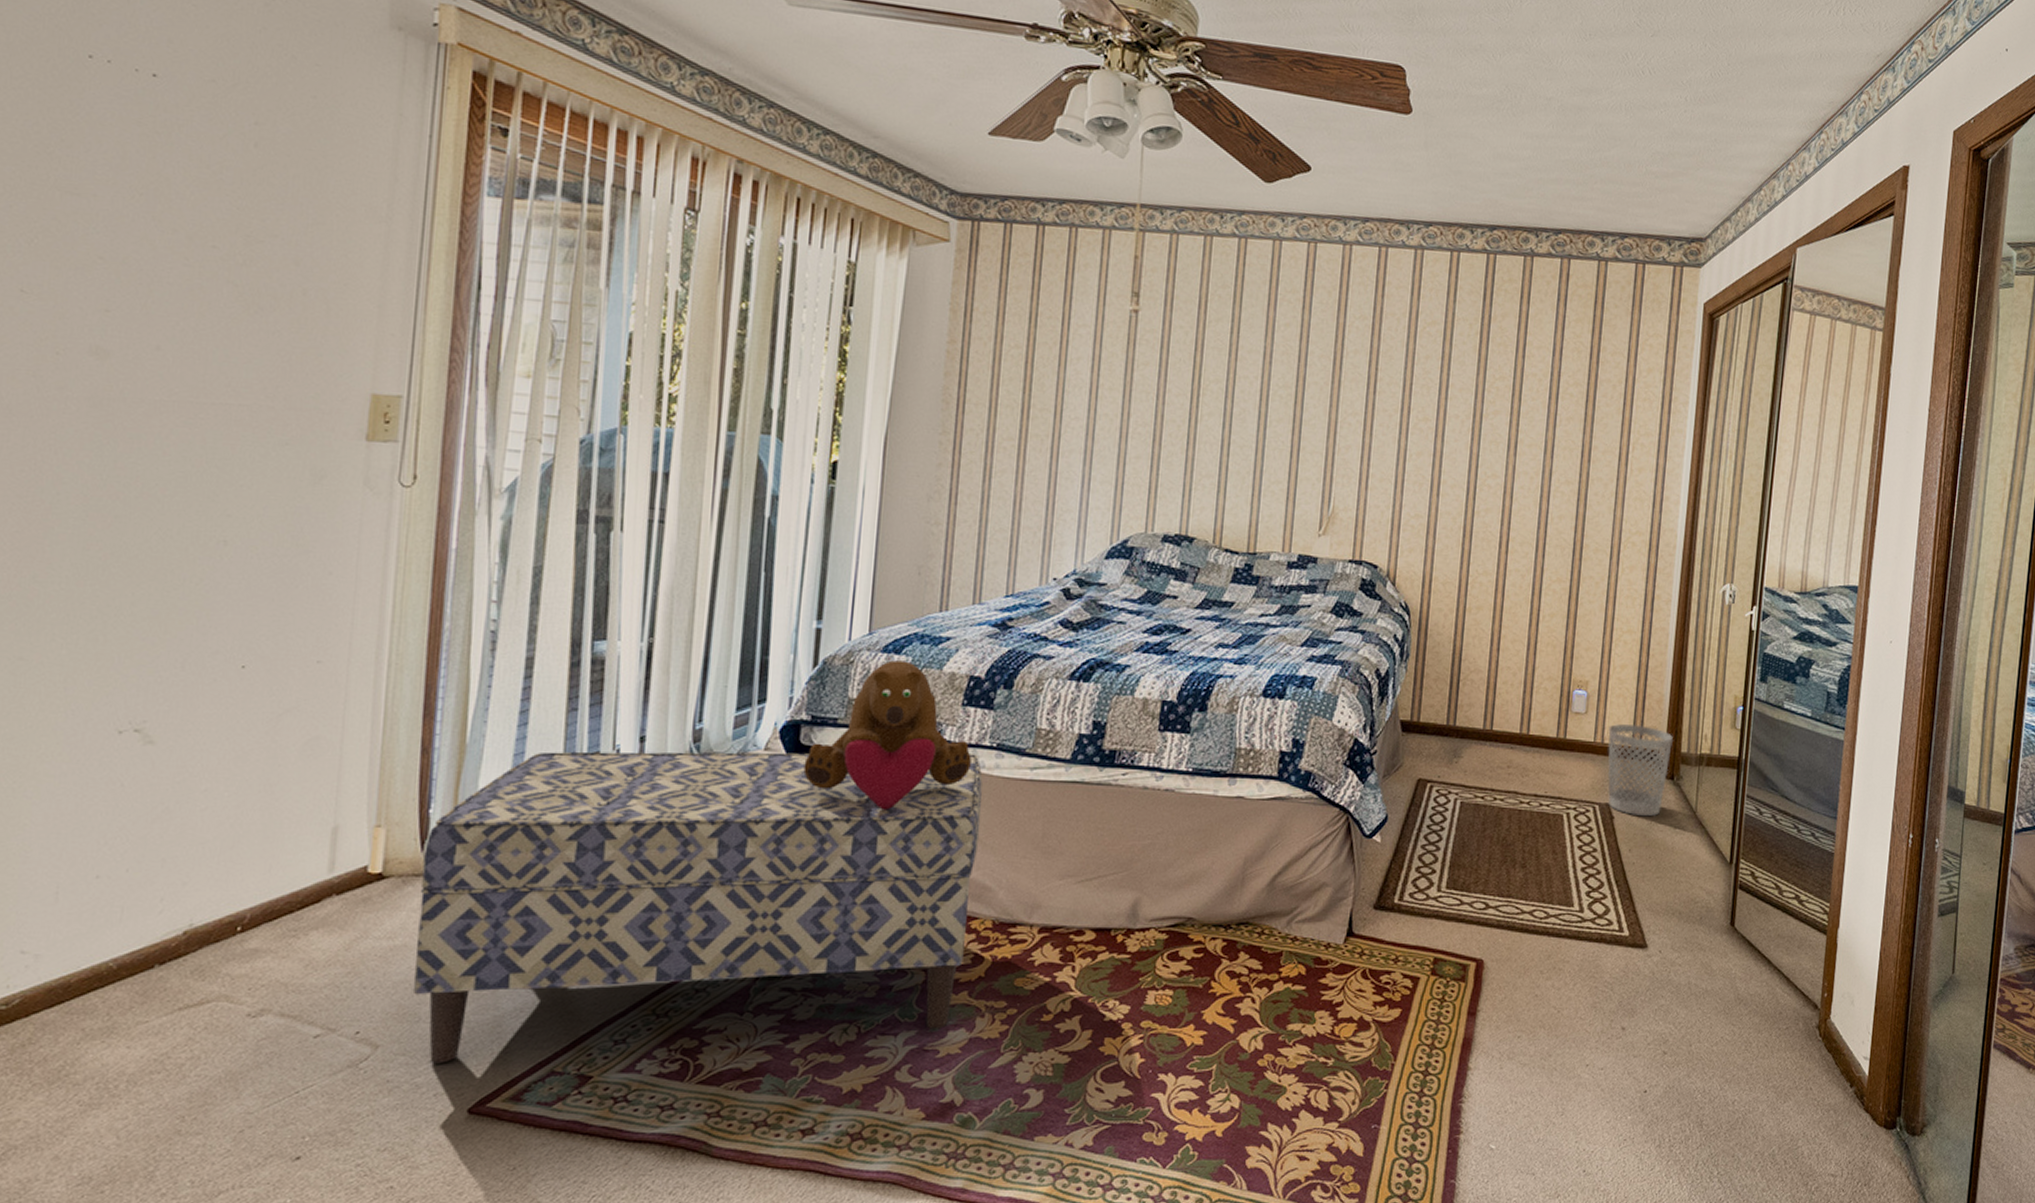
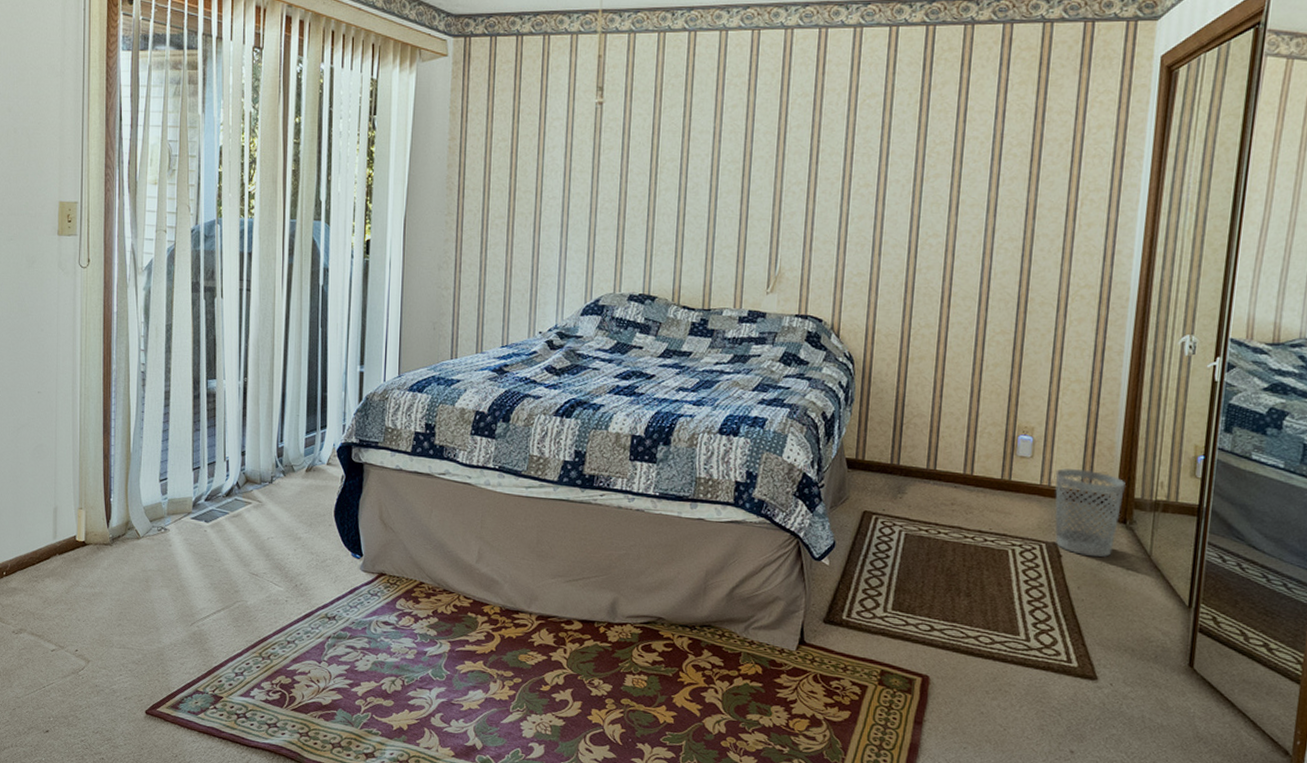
bench: present [412,751,983,1063] -> none [107,460,489,689]
bear: present [803,660,971,811] -> none [355,397,479,515]

